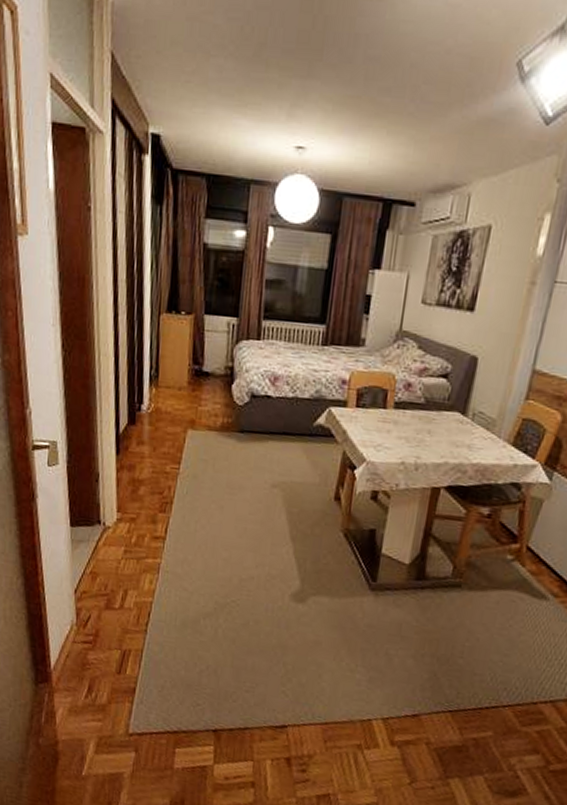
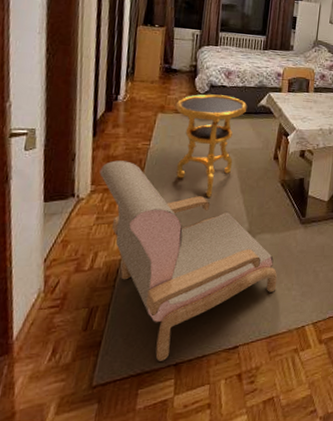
armchair: none [125,485,337,724] -> present [99,160,278,361]
side table: none [208,406,300,542] -> present [175,94,248,198]

